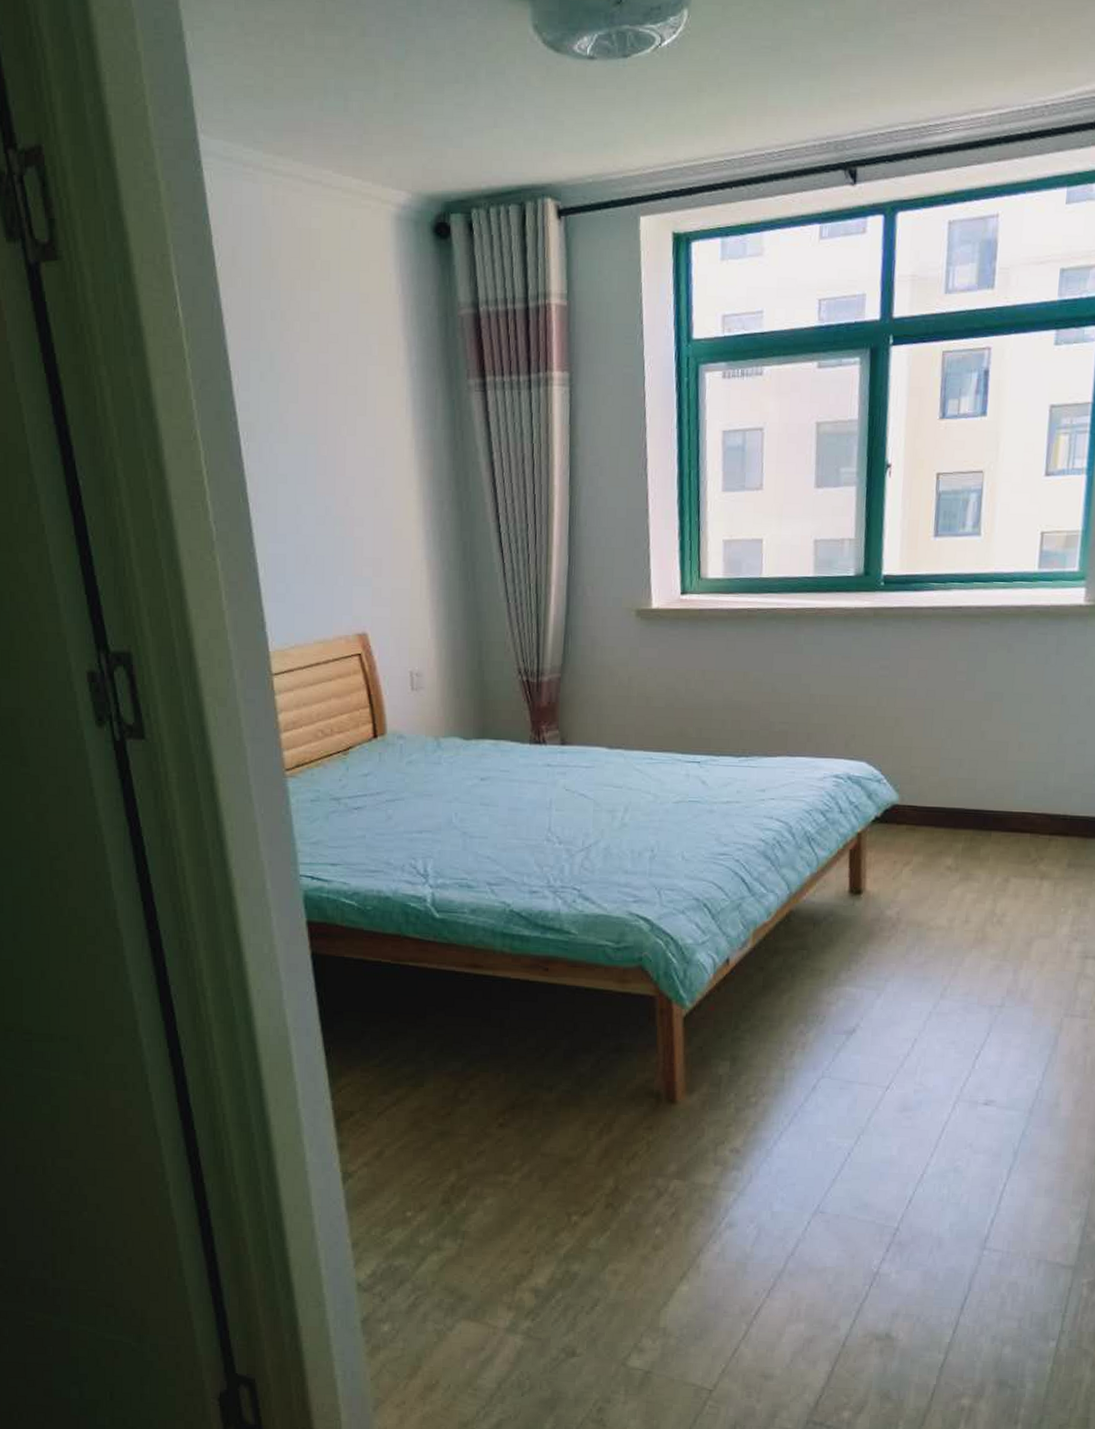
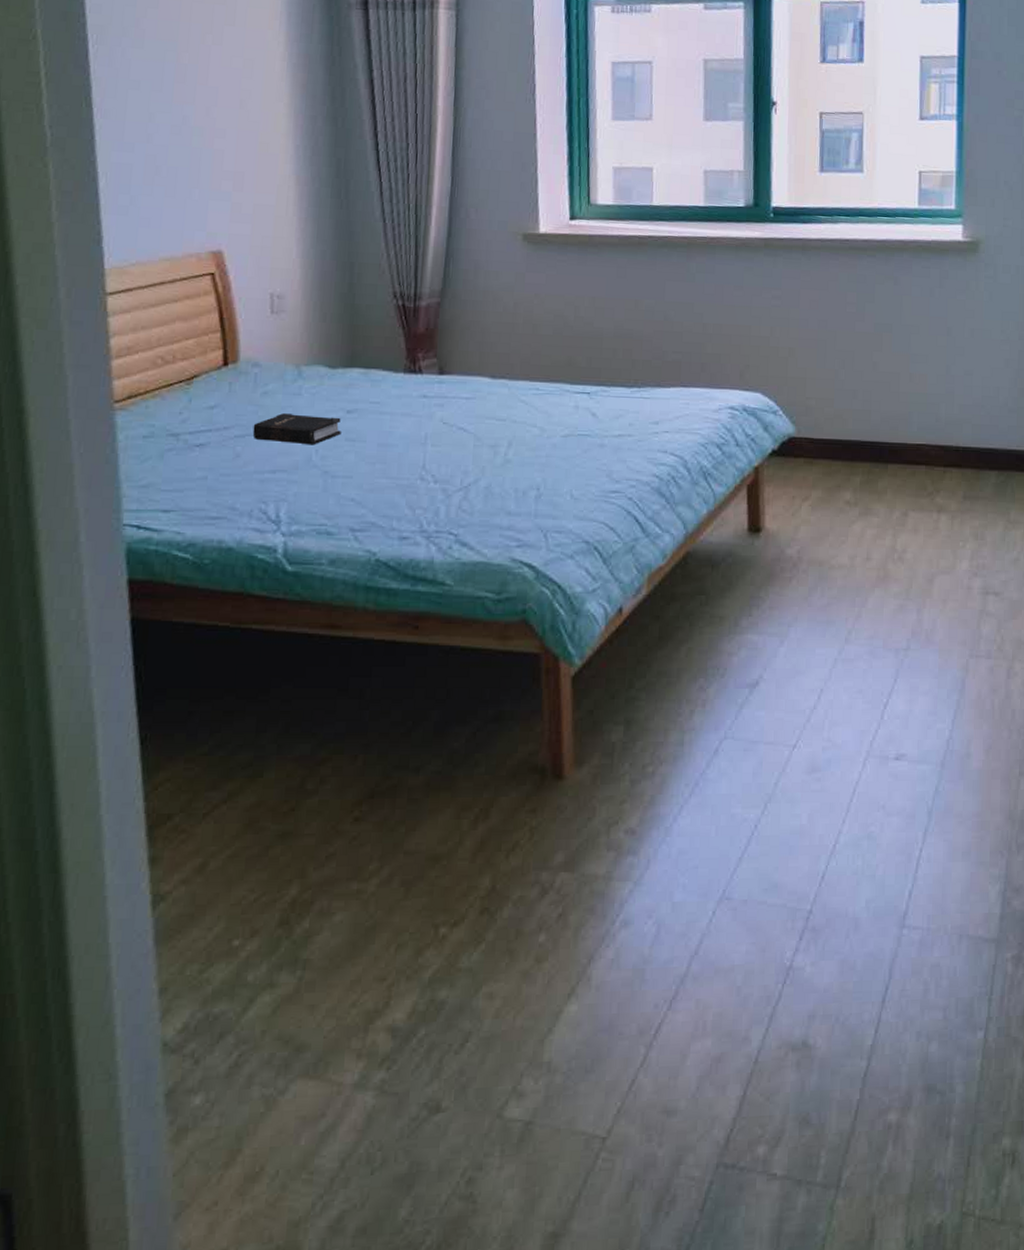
hardback book: none [401,780,477,809] -> present [252,413,341,445]

